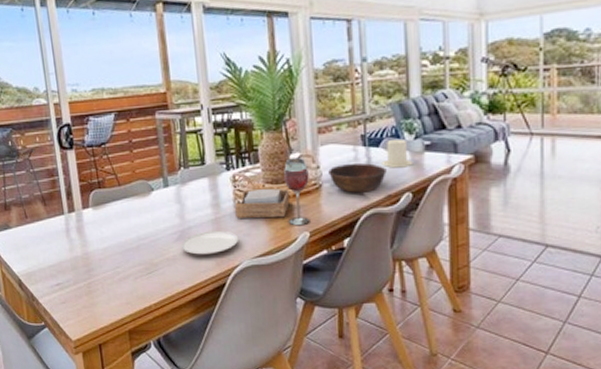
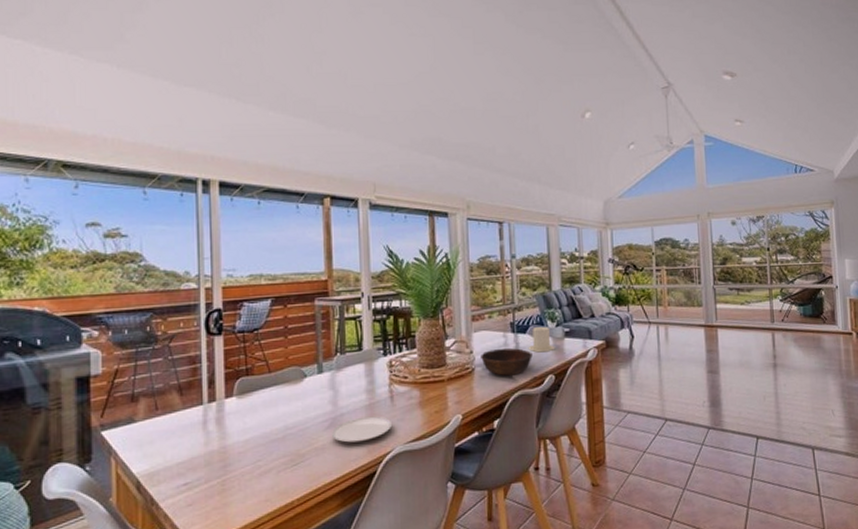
napkin holder: present [235,188,290,219] -> none [390,373,445,403]
wineglass: present [283,158,310,226] -> none [438,343,463,409]

